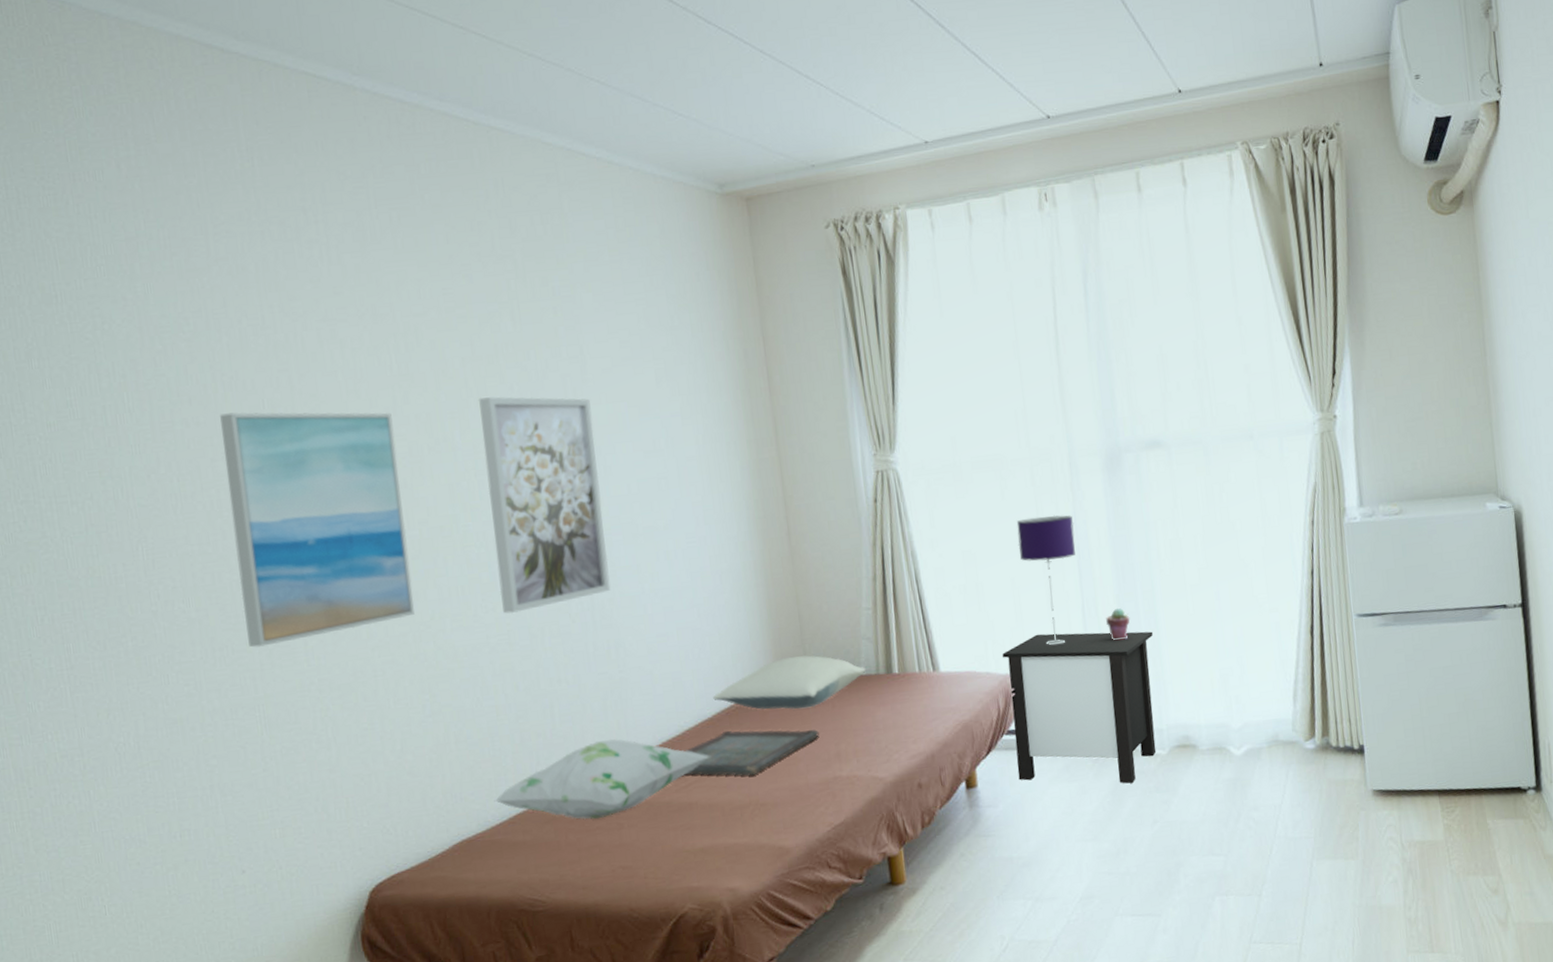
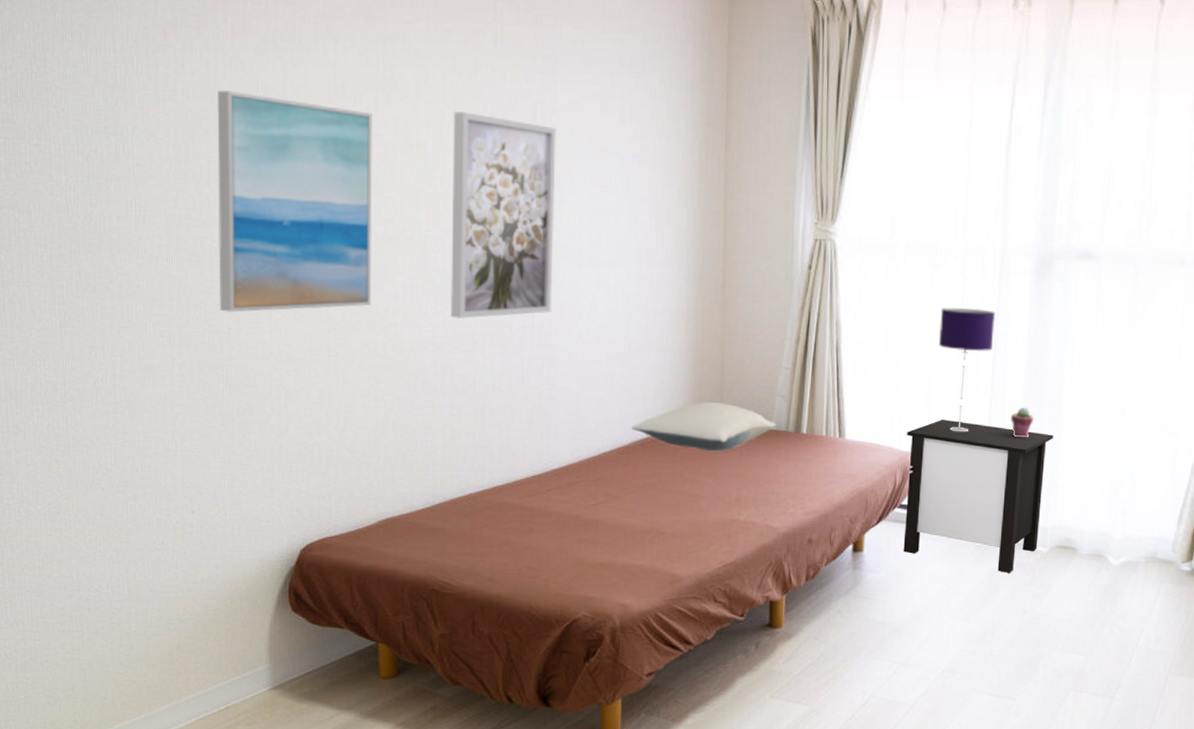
decorative pillow: present [494,738,711,820] -> none [420,449,622,520]
serving tray: present [685,729,819,777] -> none [596,460,724,505]

